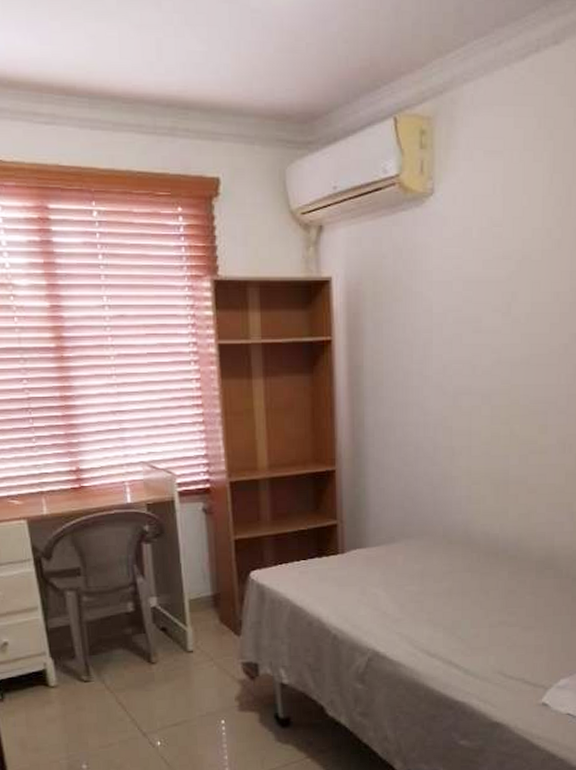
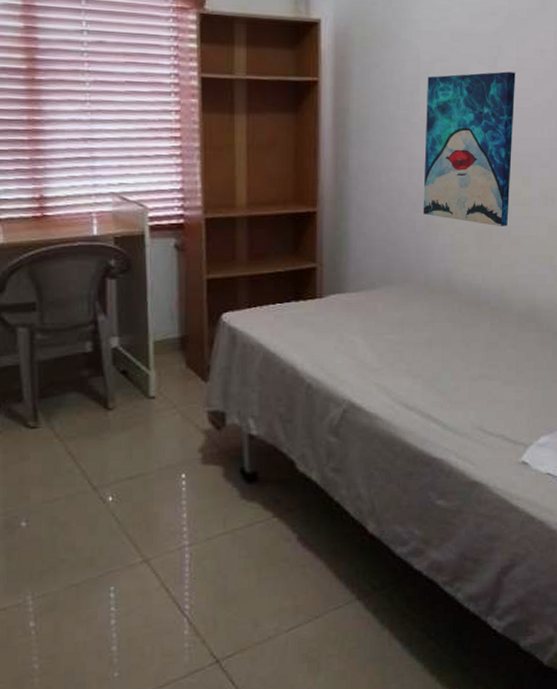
wall art: none [439,318,531,476] -> present [423,71,516,226]

